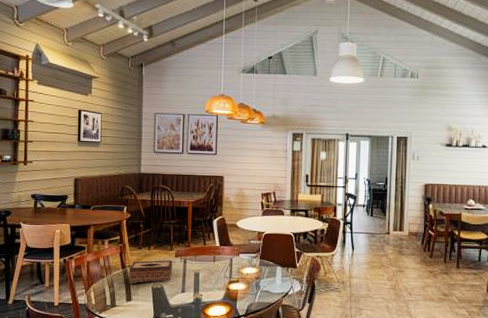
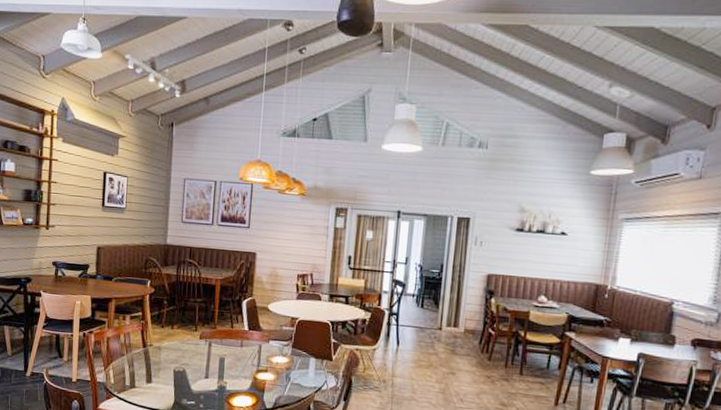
tissue box: present [128,259,173,284] -> none [149,340,197,366]

